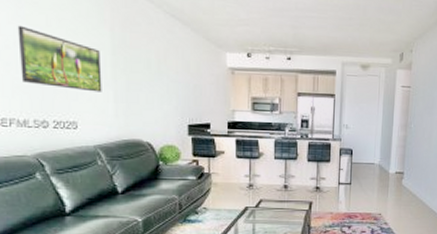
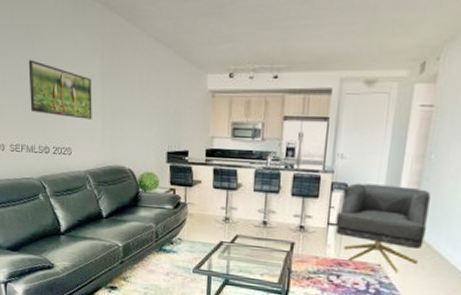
armchair: none [345,148,413,219] -> present [335,183,431,273]

